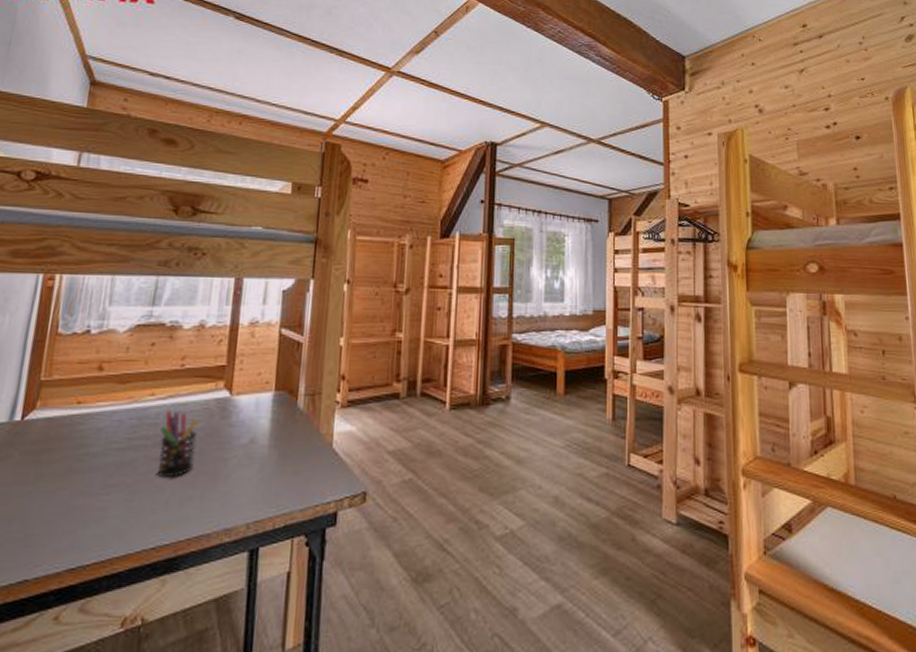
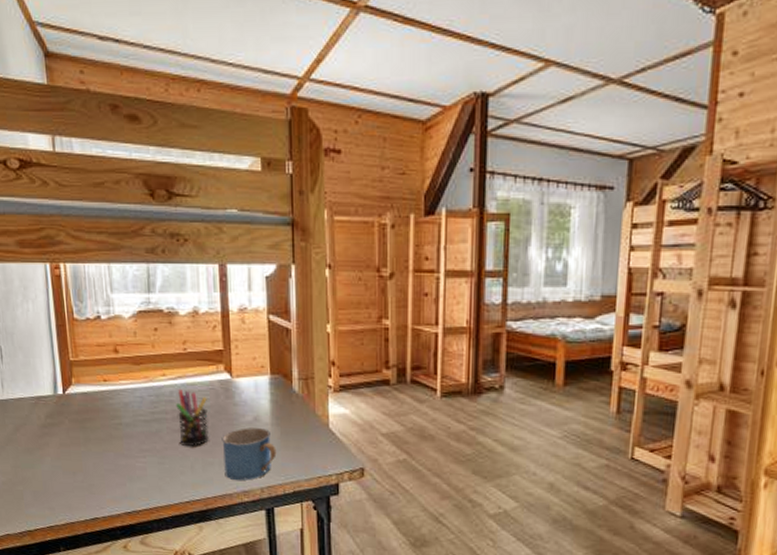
mug: none [205,452,271,515] -> present [222,428,277,480]

